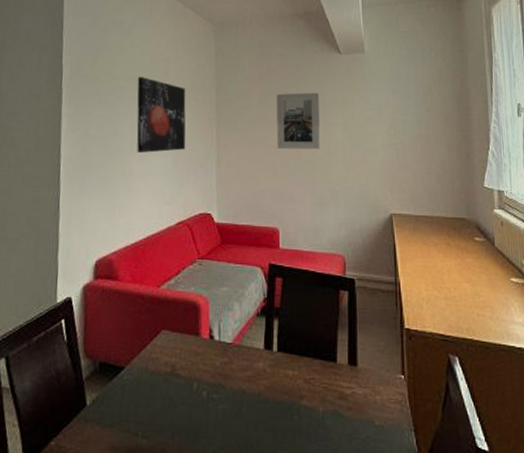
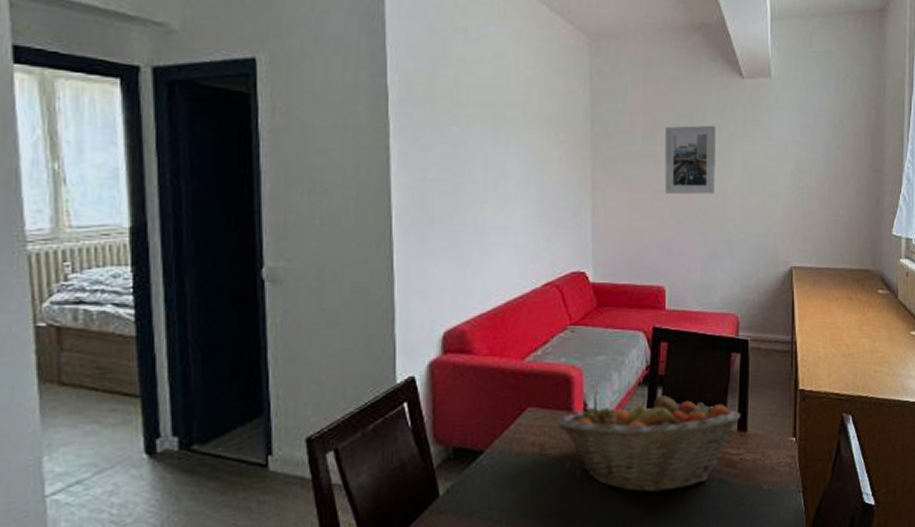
wall art: present [136,77,186,153] -> none [489,103,554,200]
fruit basket: none [186,324,350,419] -> present [557,393,740,493]

